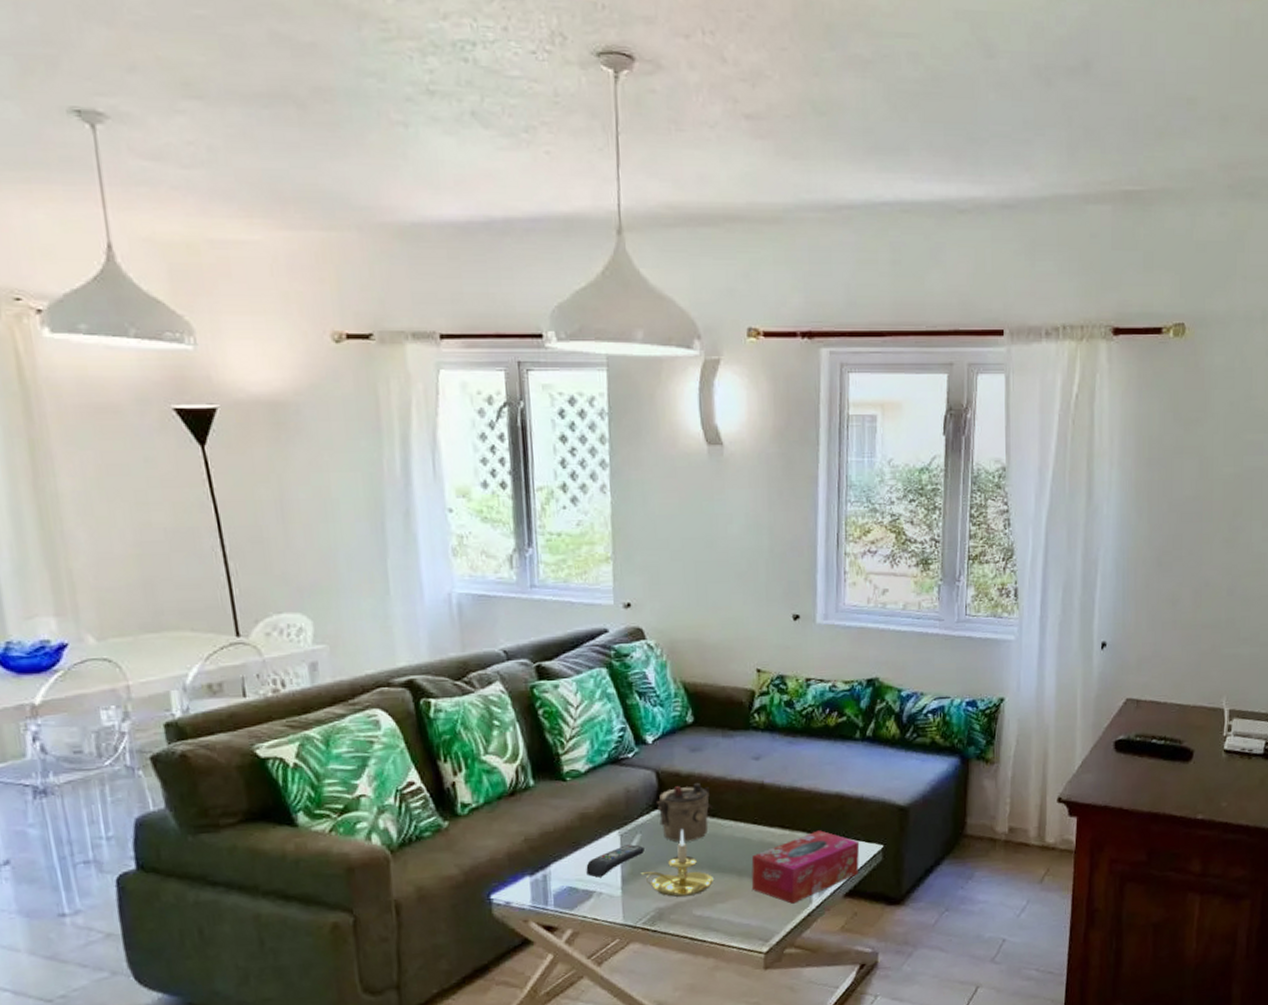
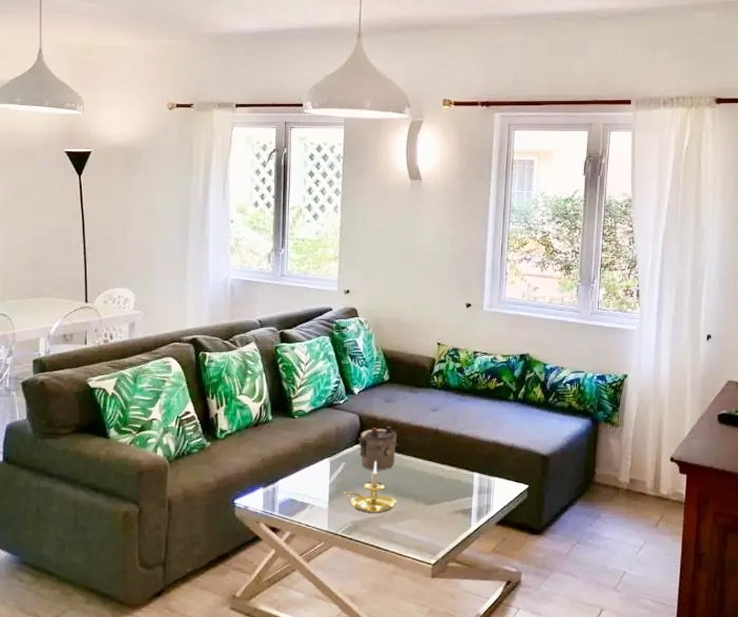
remote control: present [586,844,644,878] -> none [304,470,347,493]
tissue box: present [751,830,860,904] -> none [425,470,510,527]

